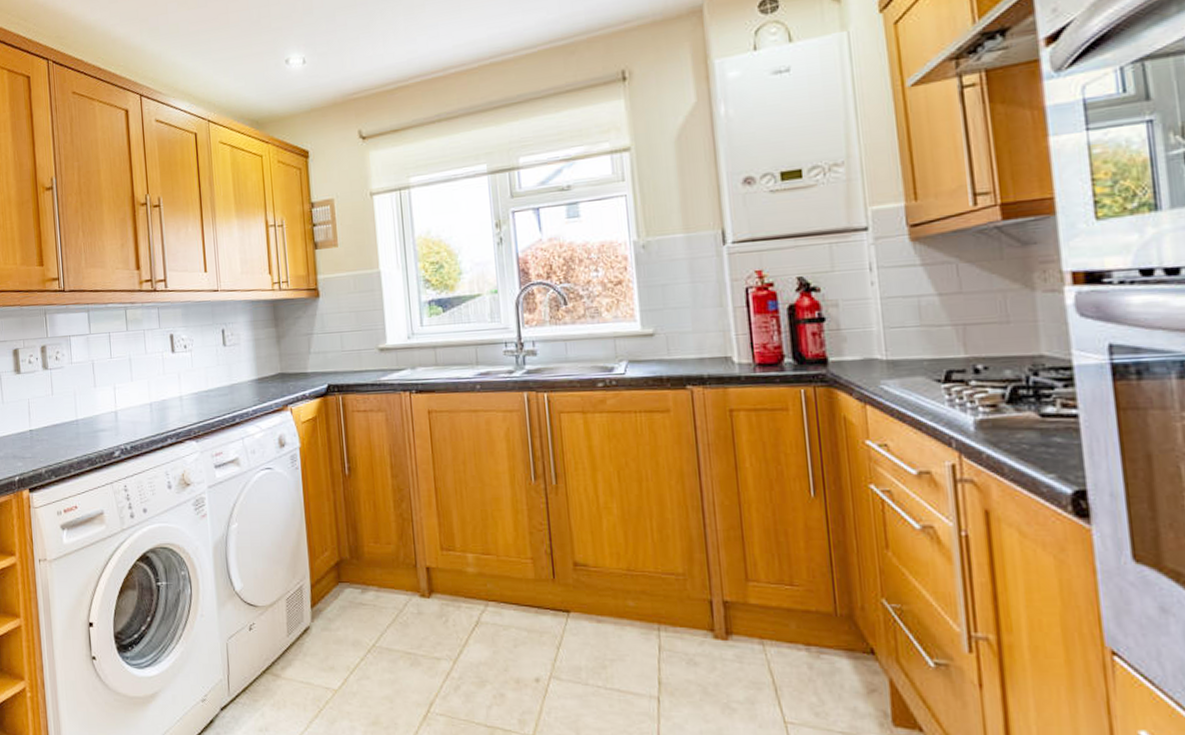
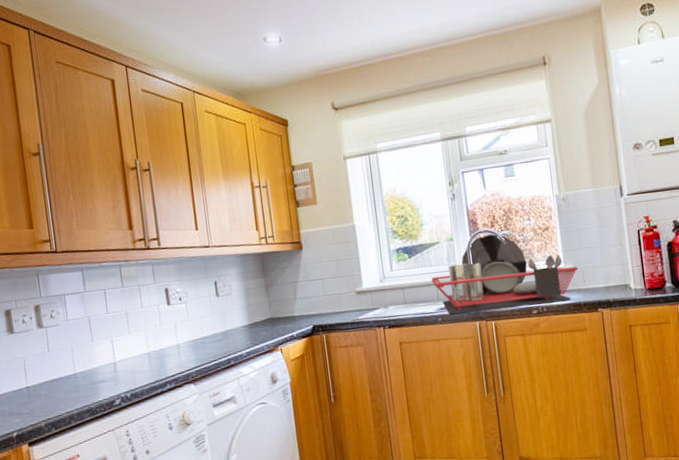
dish rack: none [470,287,661,382] -> present [432,234,578,315]

